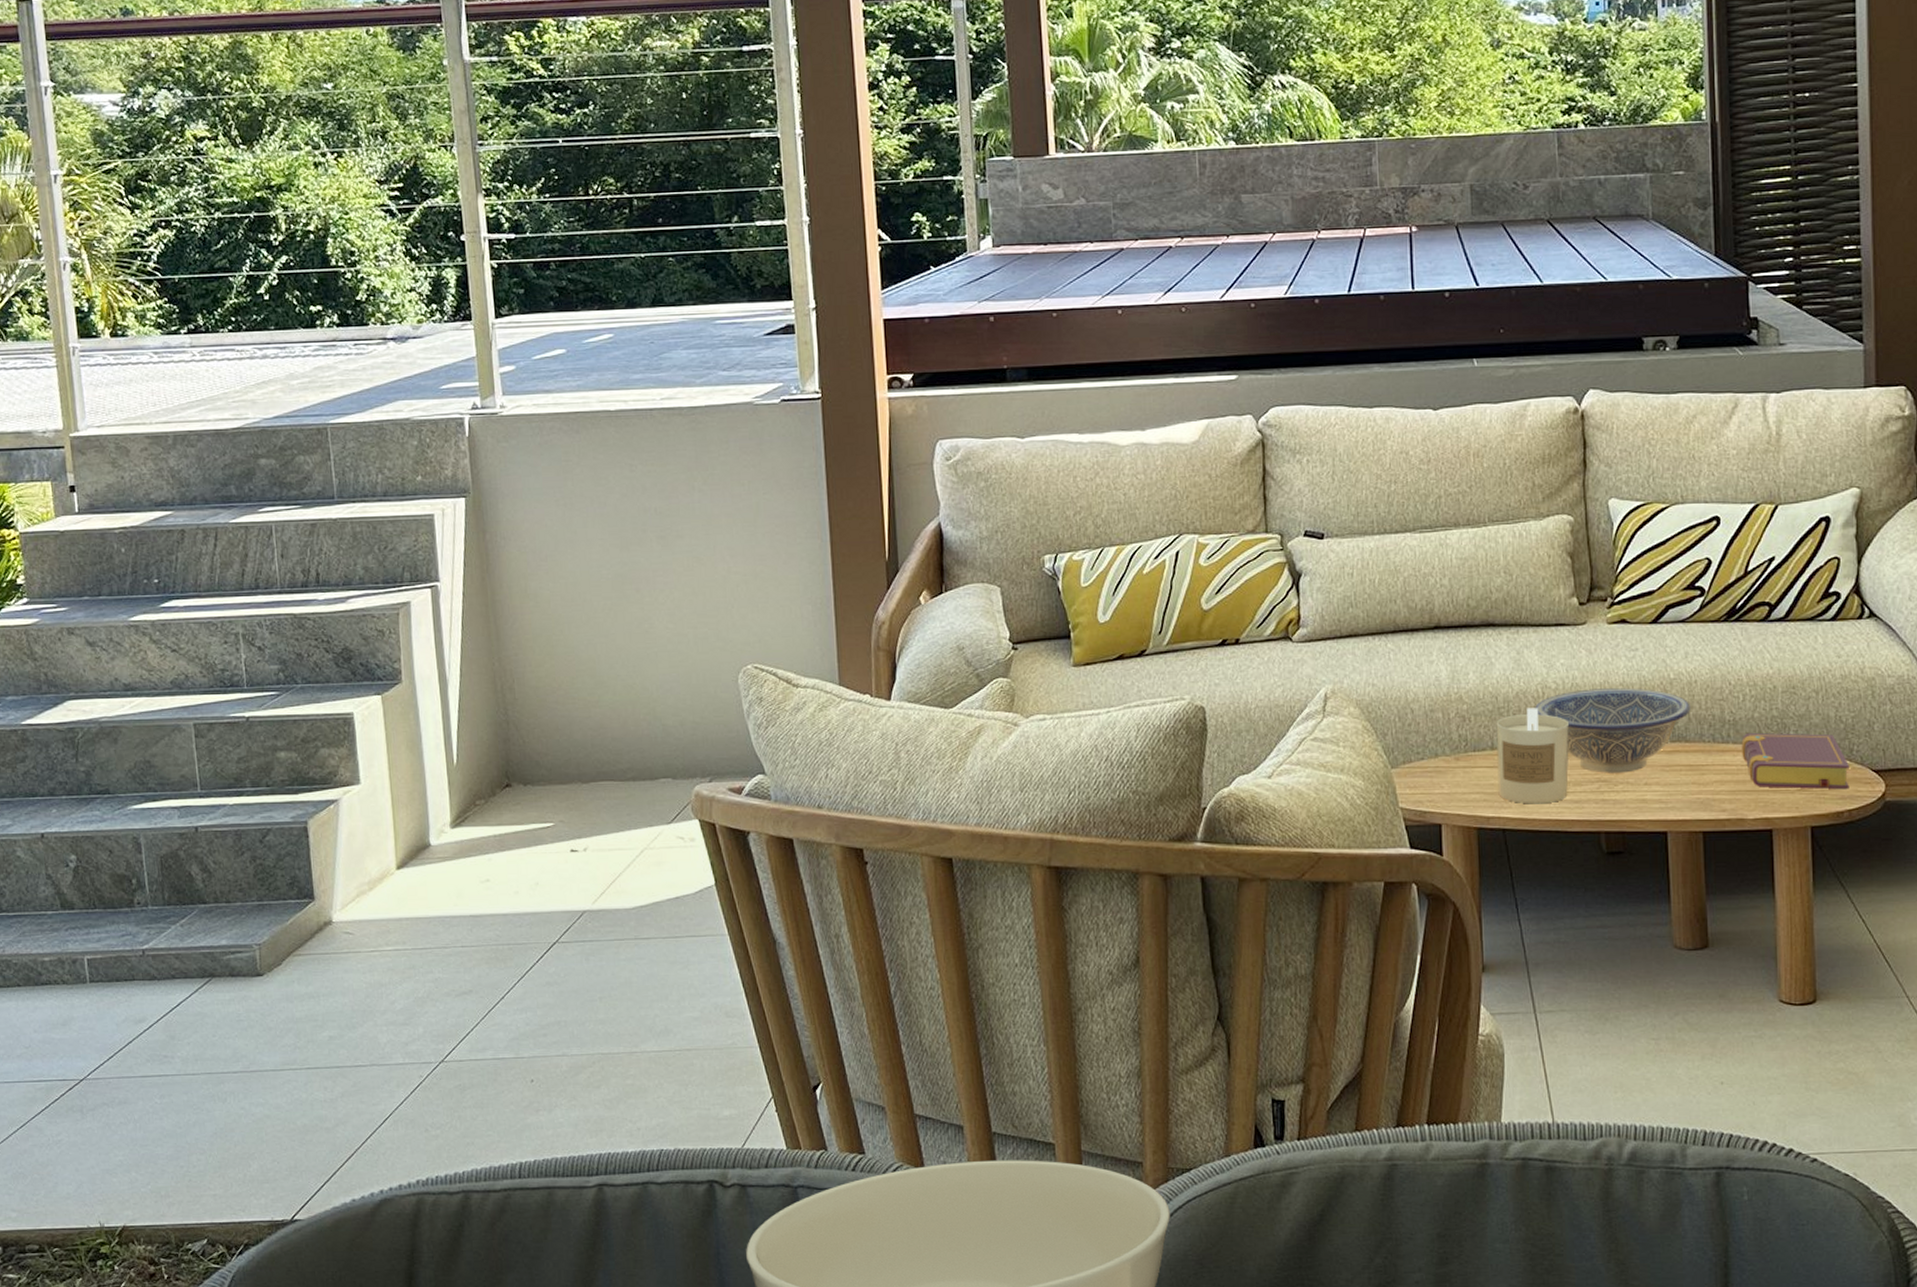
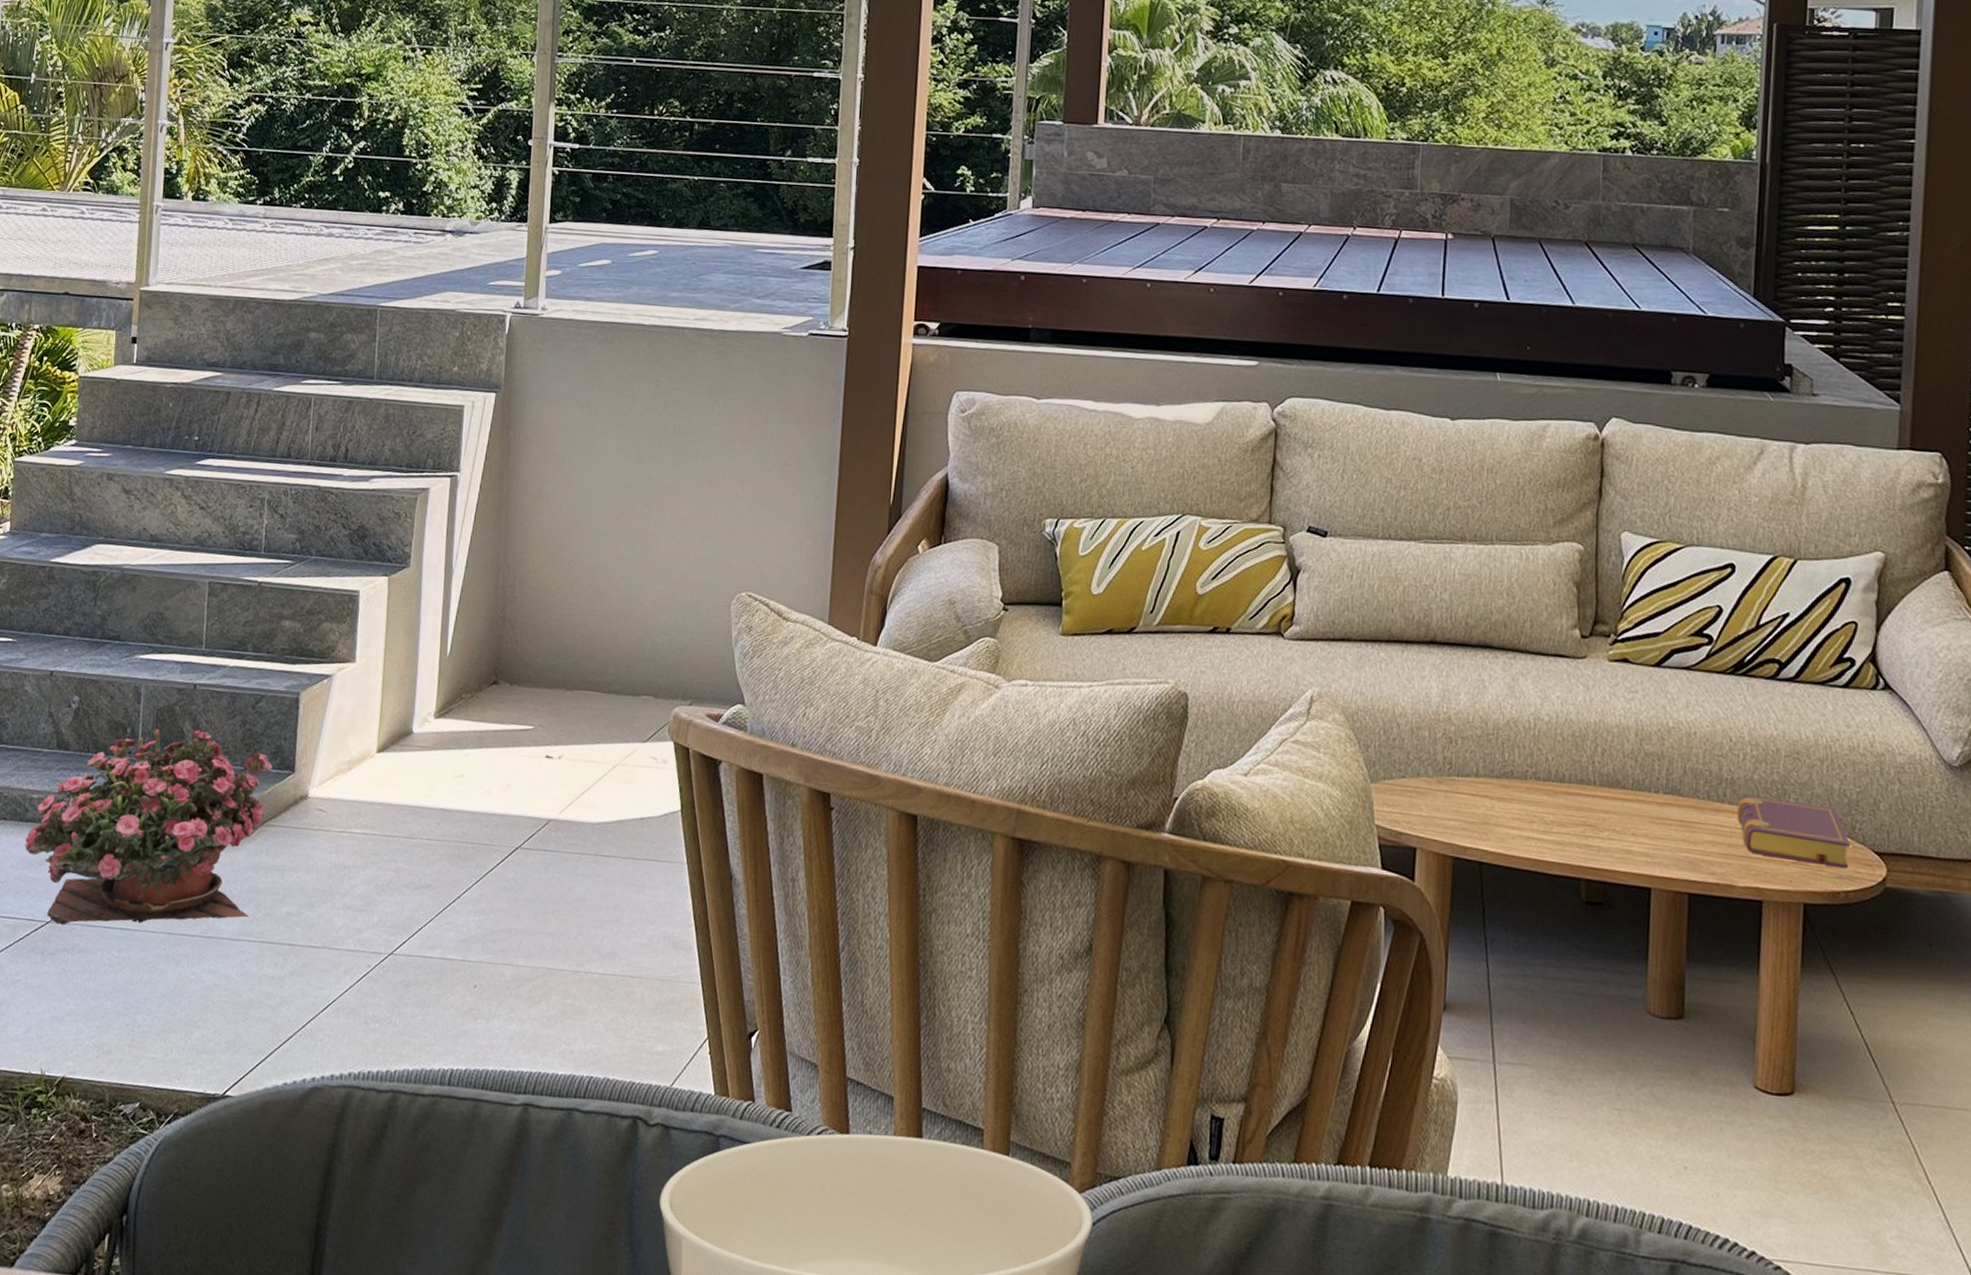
potted flower: none [43,872,292,1080] -> present [24,729,273,925]
candle: present [1496,708,1570,804] -> none [1478,738,1560,841]
decorative bowl: present [1534,688,1691,773] -> none [1524,726,1688,820]

